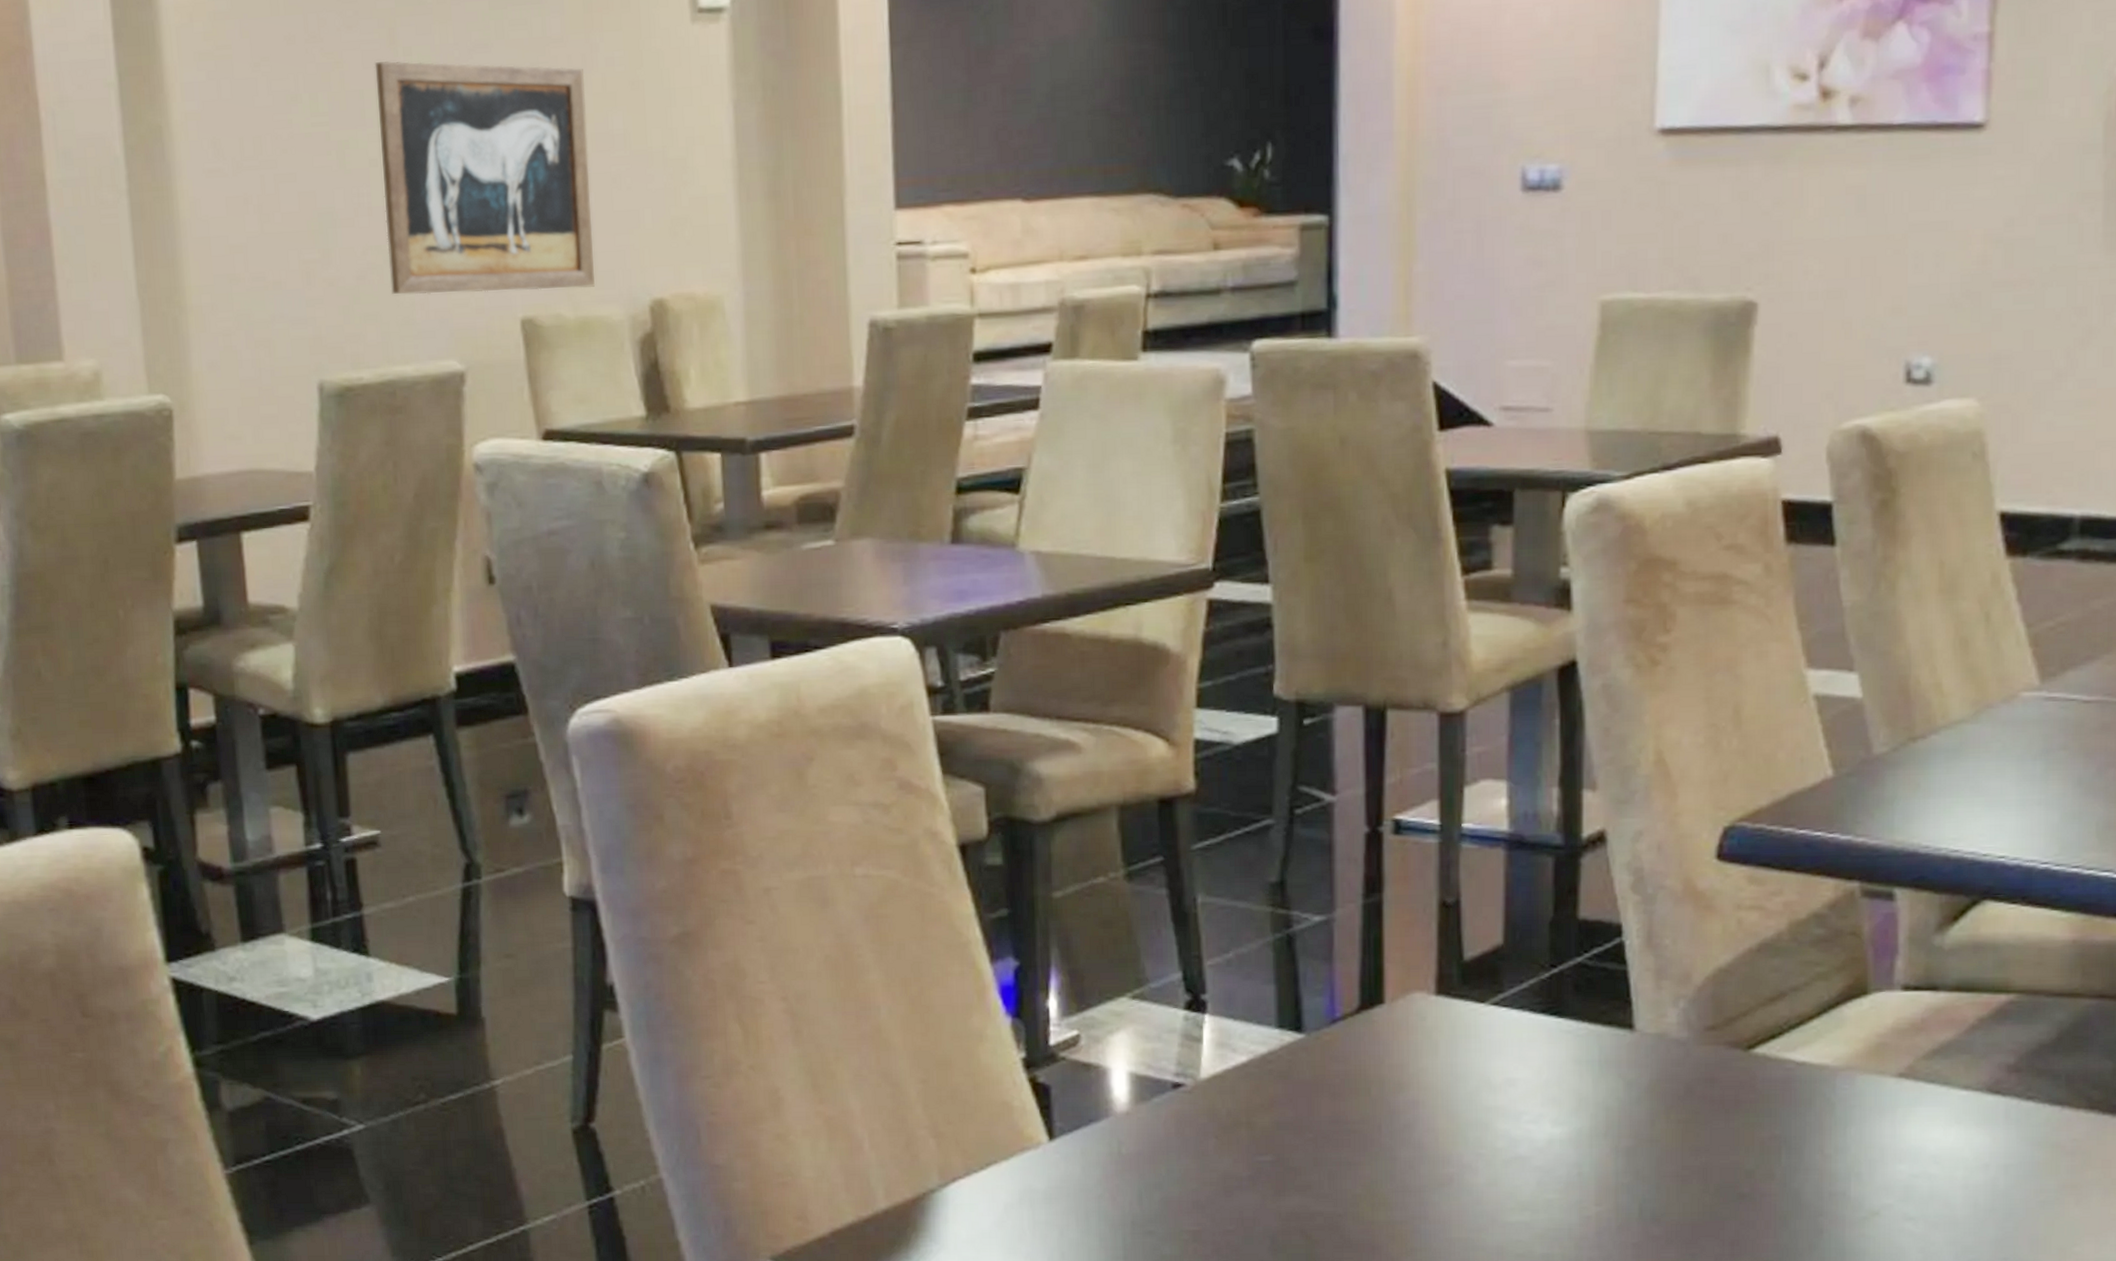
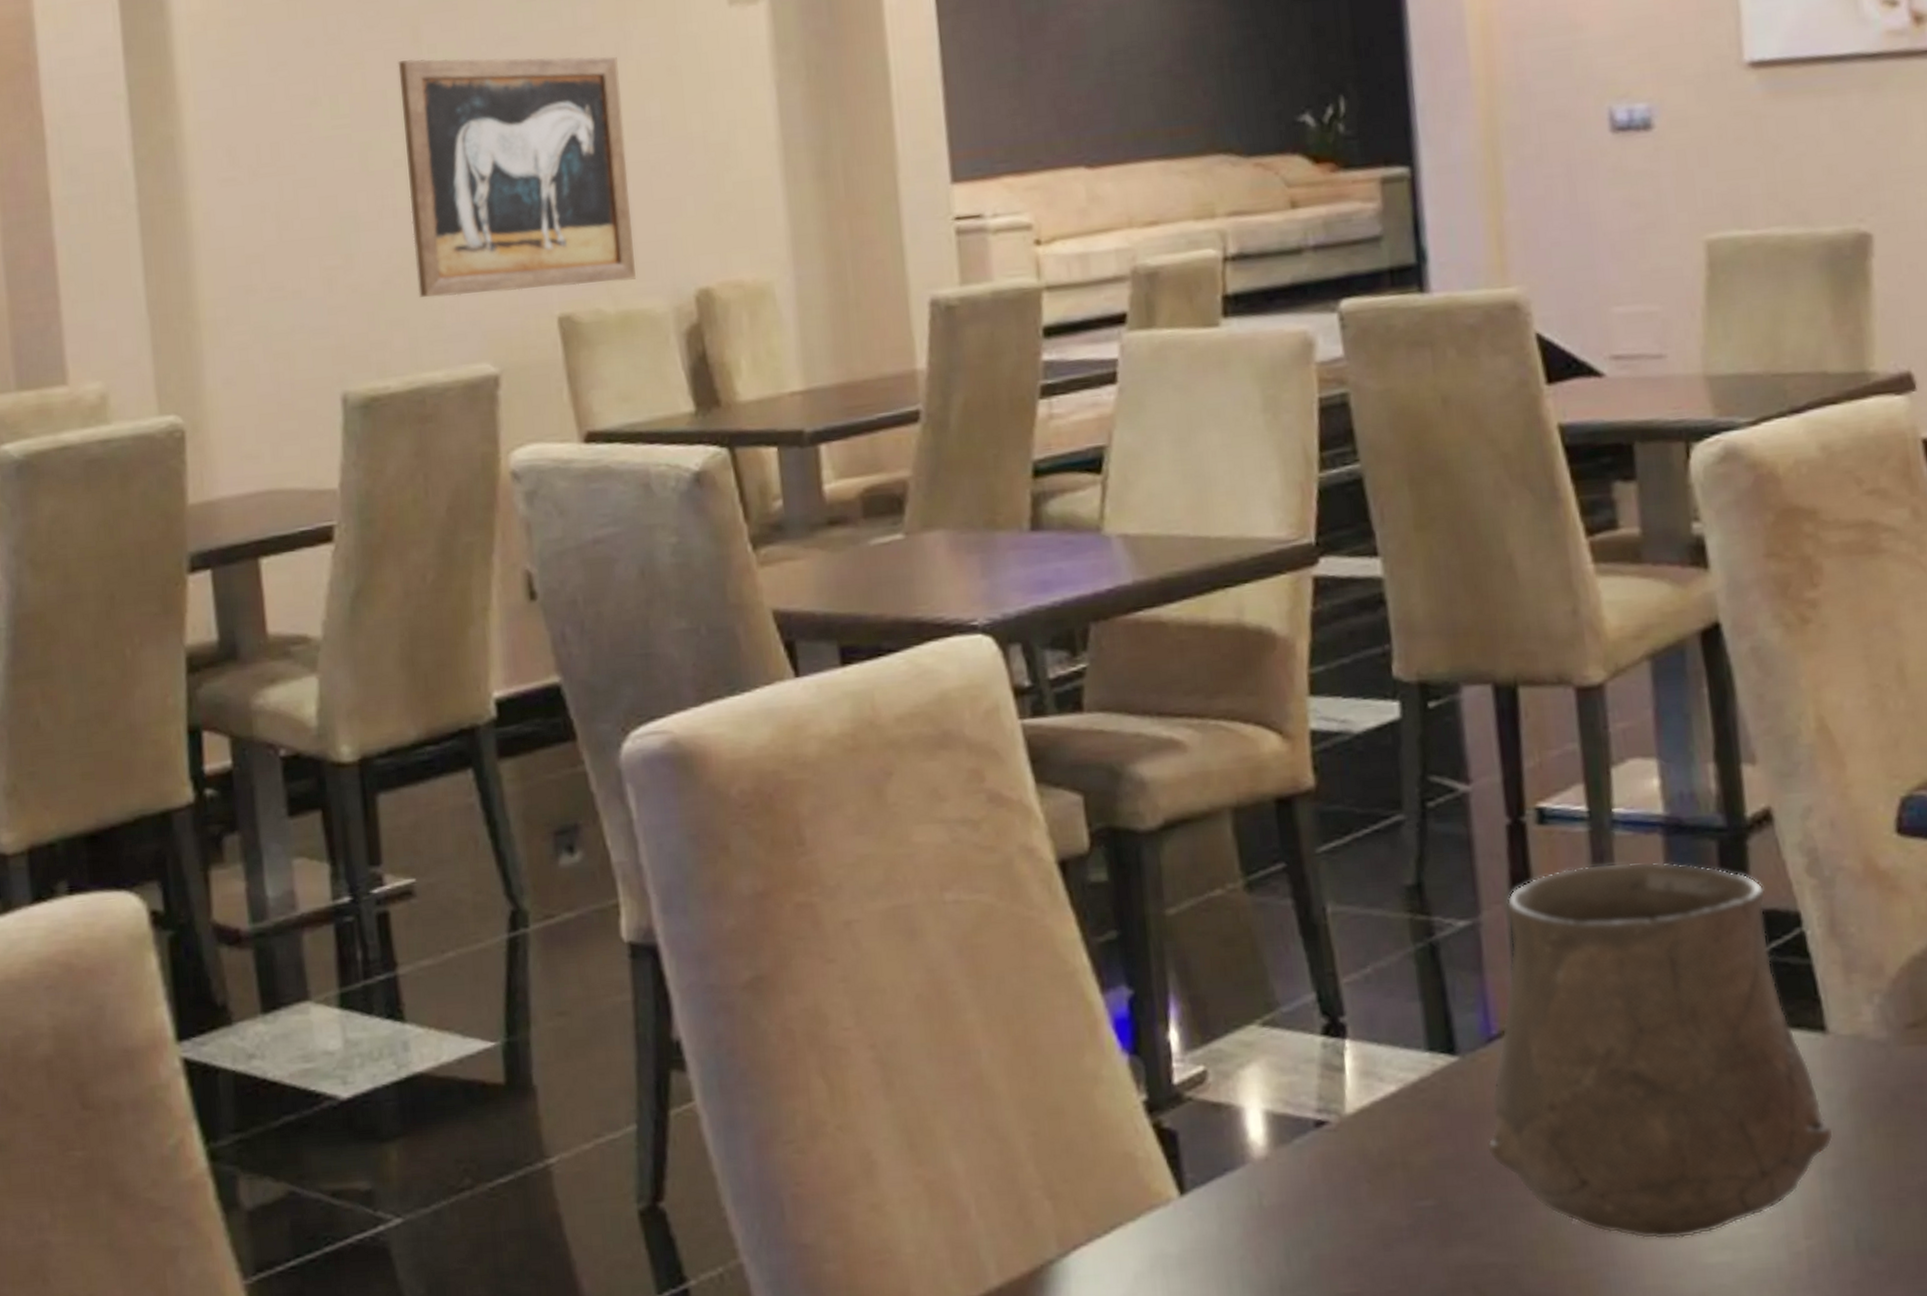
ceramic cup: none [1323,872,1631,1200] -> present [1486,861,1834,1240]

